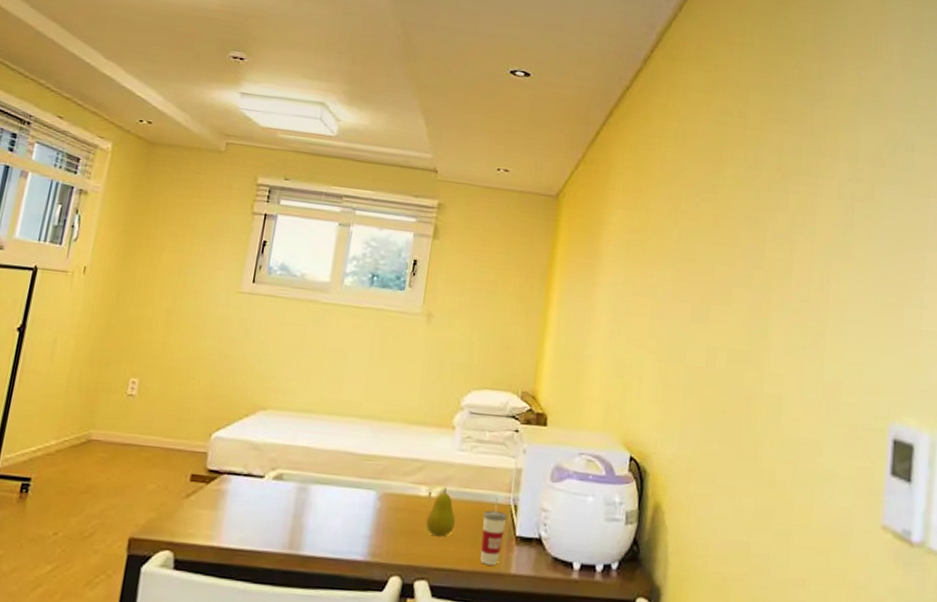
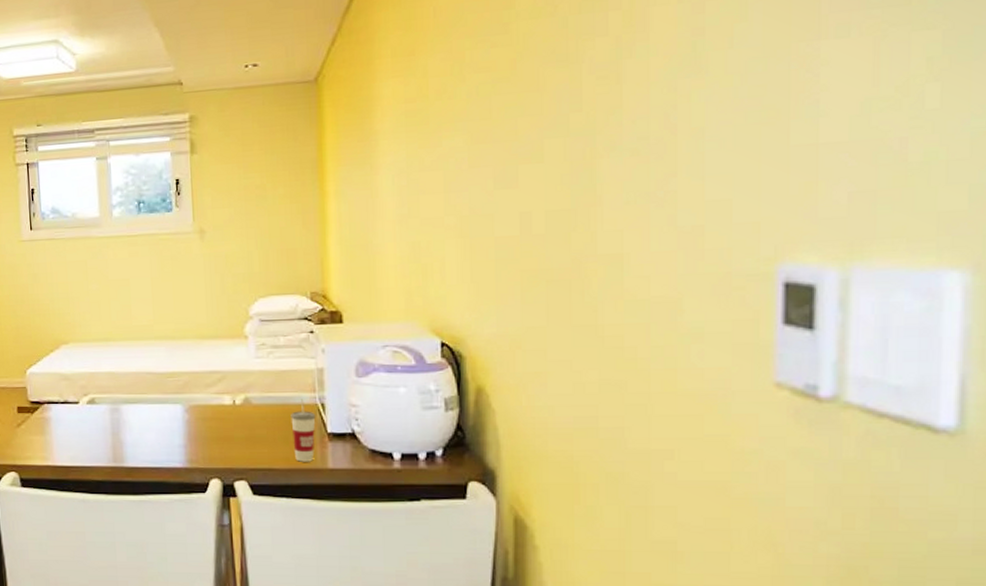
fruit: present [425,486,456,537] -> none [235,393,264,440]

